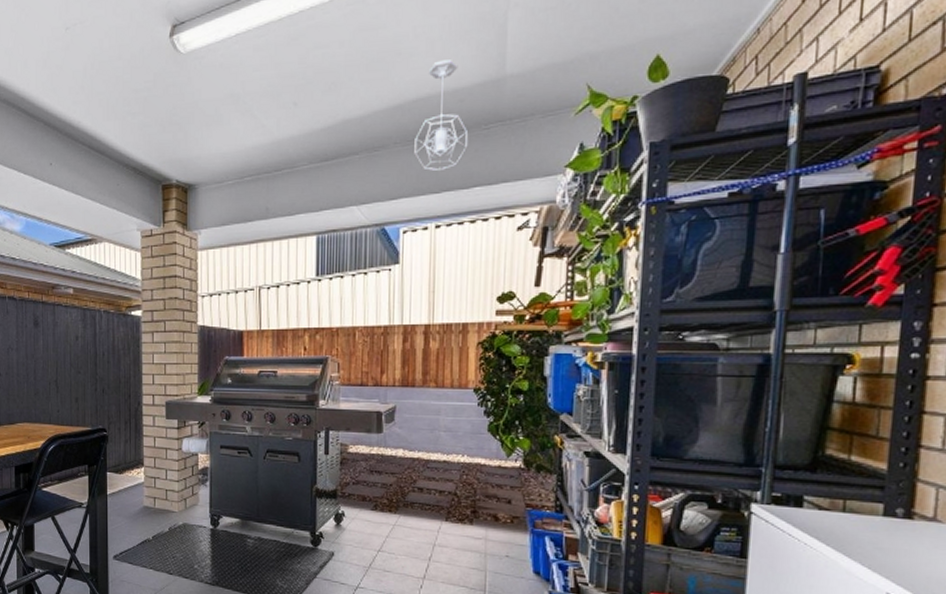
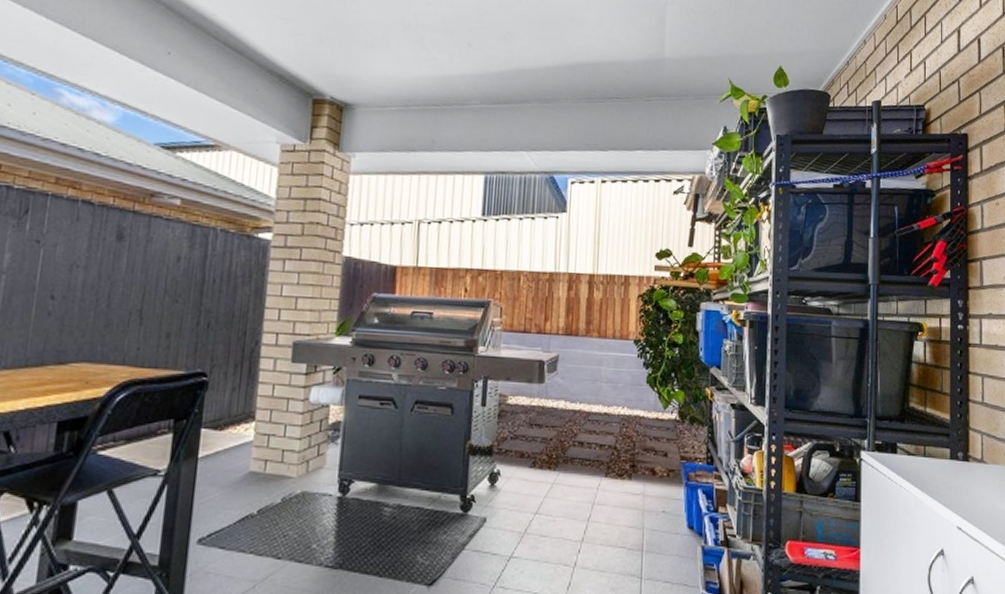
pendant light: present [414,59,467,172] -> none [583,33,632,132]

